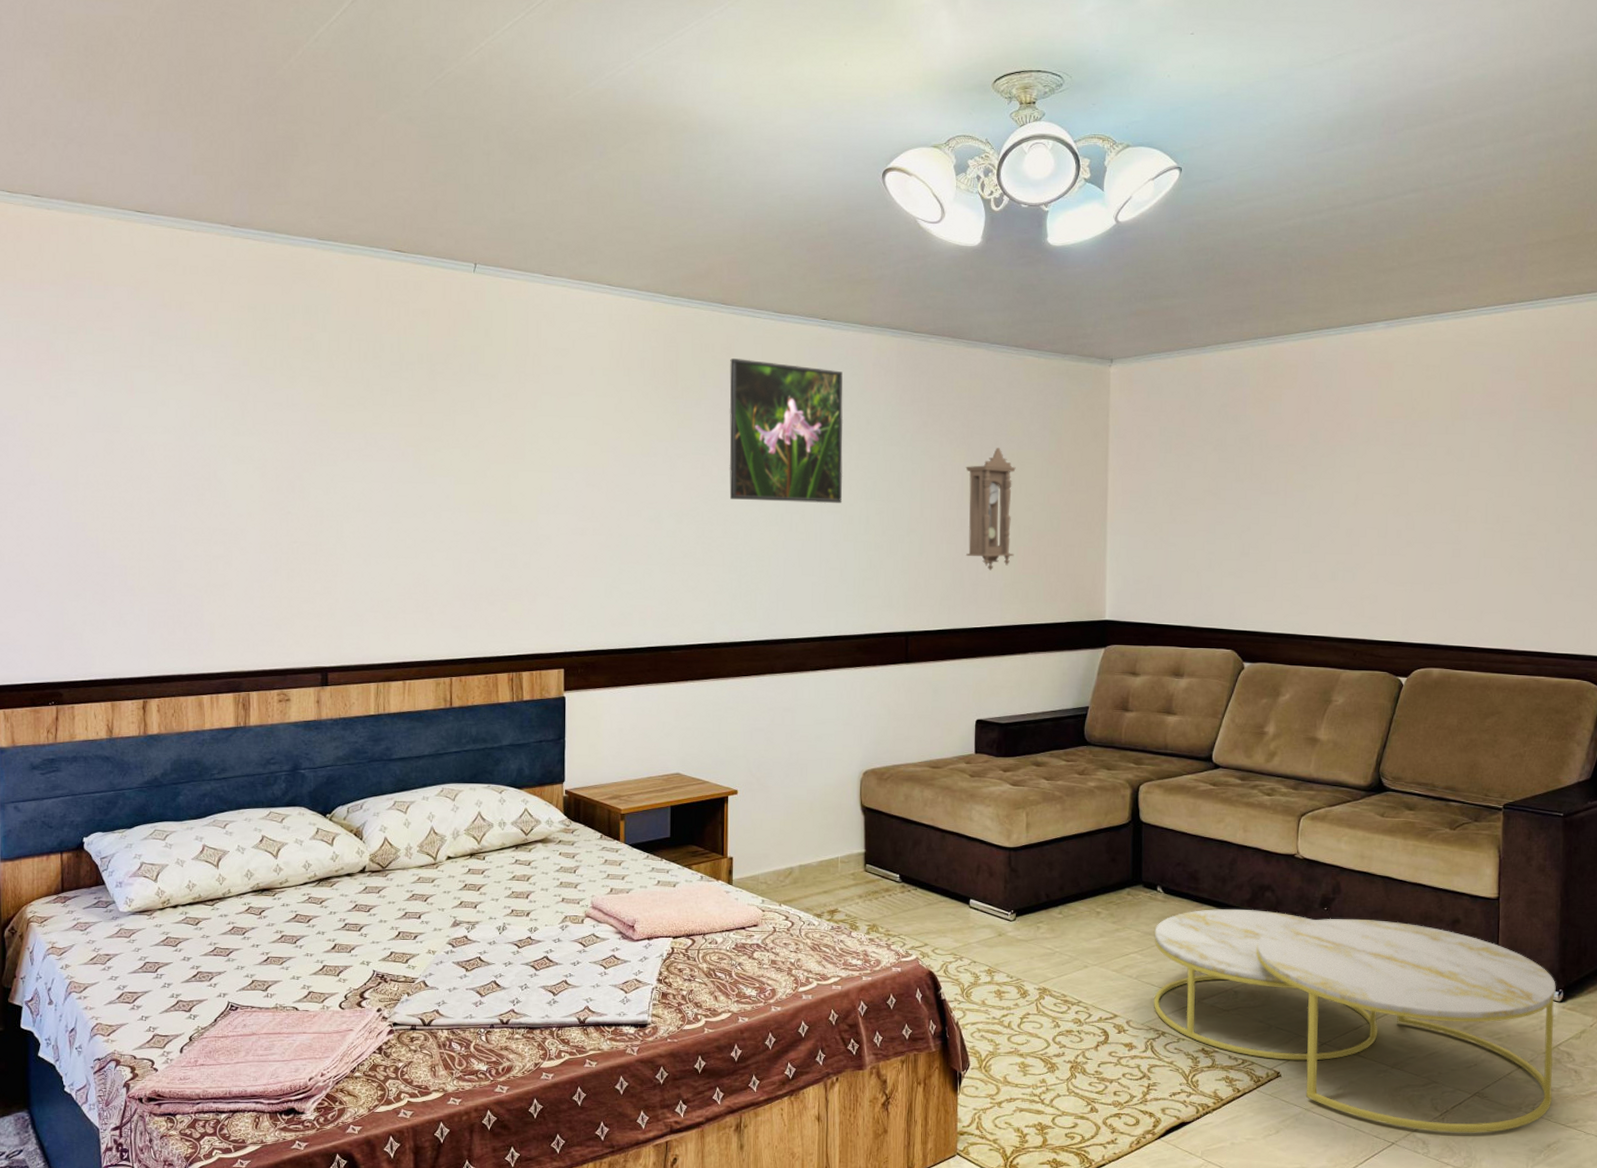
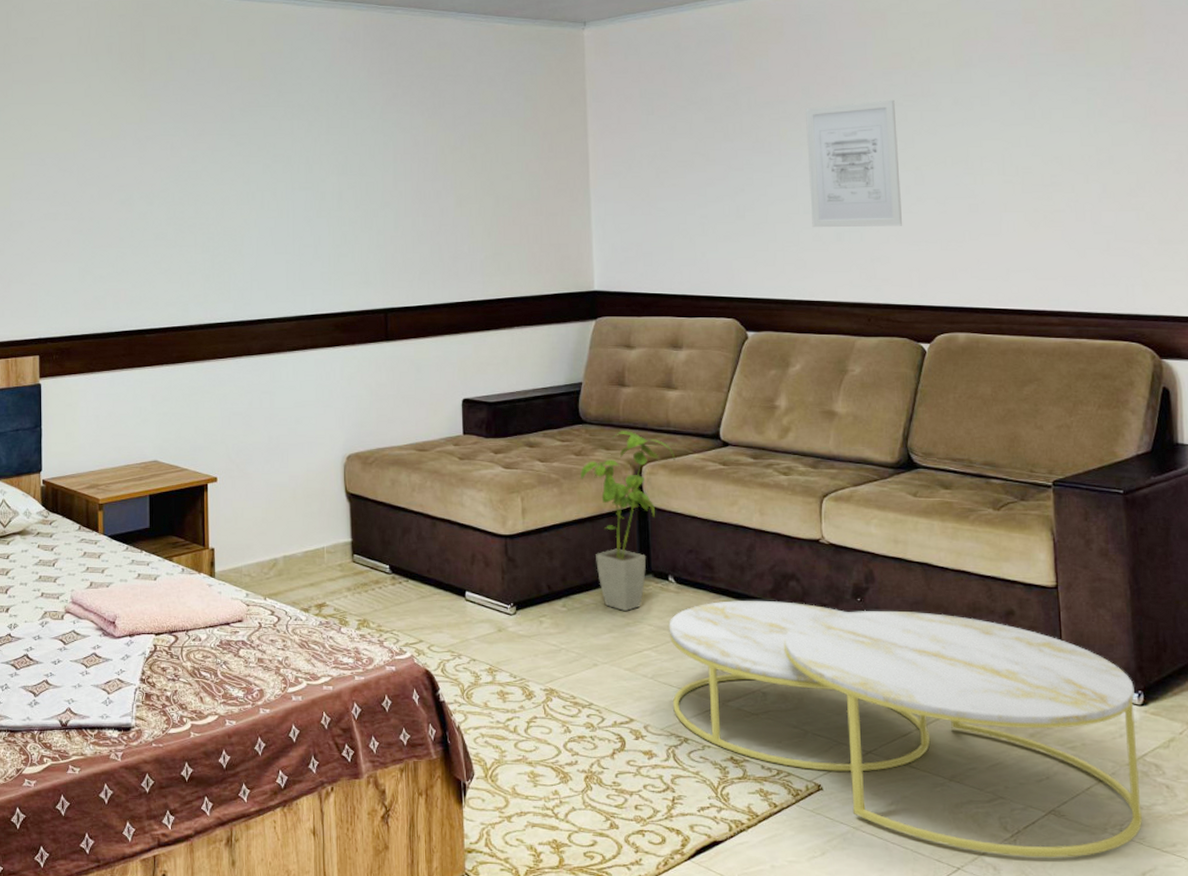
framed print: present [729,358,844,504] -> none [196,39,314,180]
pendulum clock: present [965,448,1016,571] -> none [439,117,494,243]
house plant: none [1083,752,1171,918] -> present [581,431,676,611]
wall art: none [1310,447,1394,568] -> present [806,99,903,228]

